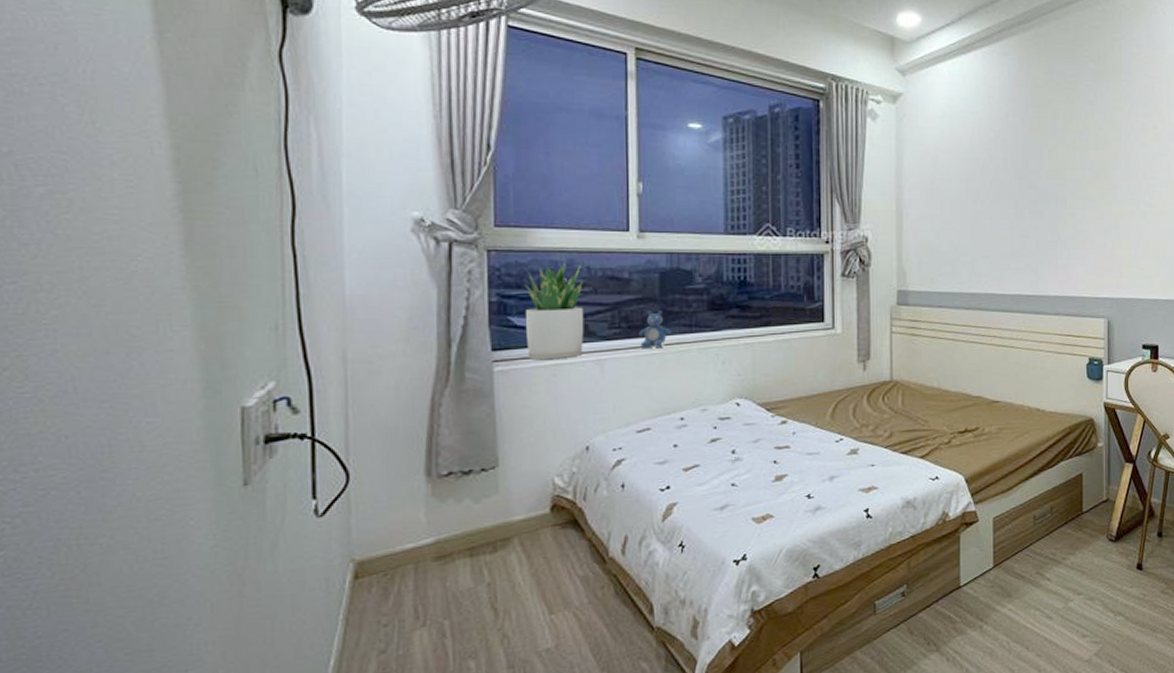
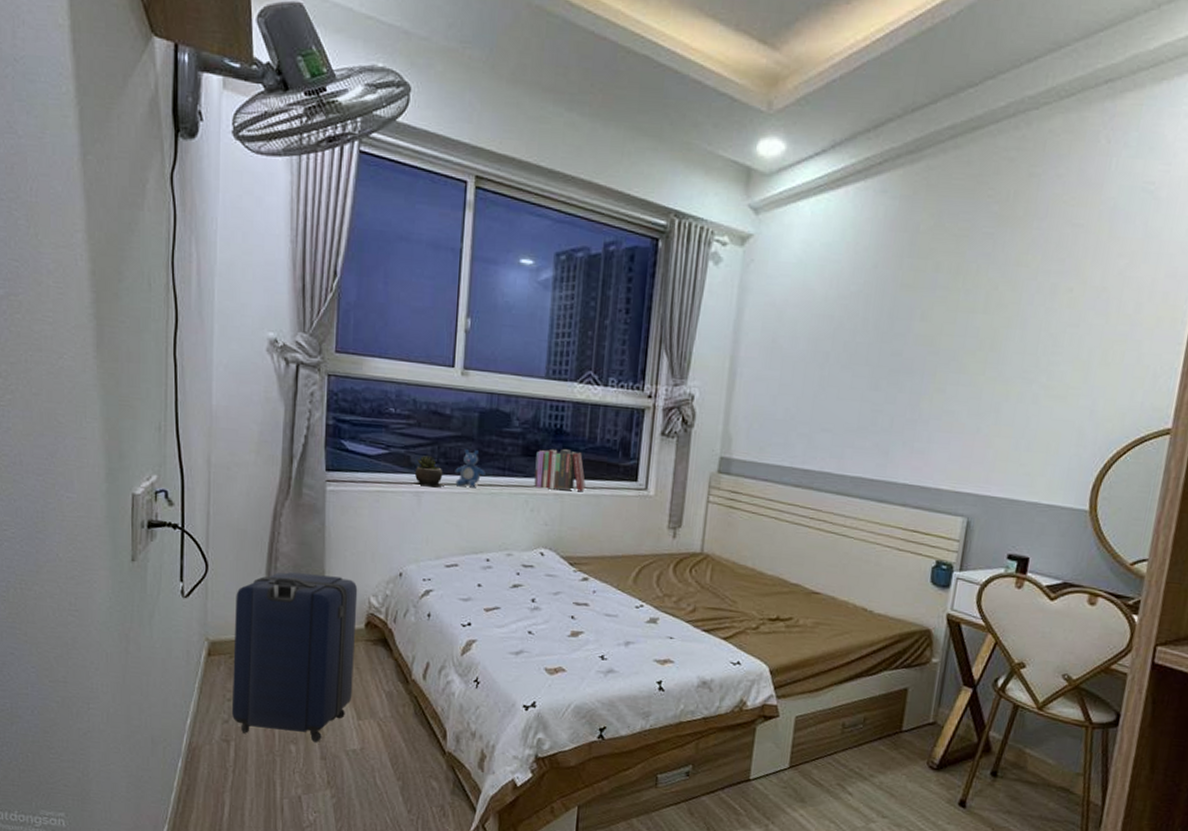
suitcase: none [388,462,541,661] -> present [231,572,358,742]
planter: present [525,261,584,360] -> none [355,391,409,487]
succulent plant: none [591,322,630,354] -> present [411,455,446,488]
books: none [722,300,774,341] -> present [534,448,586,492]

